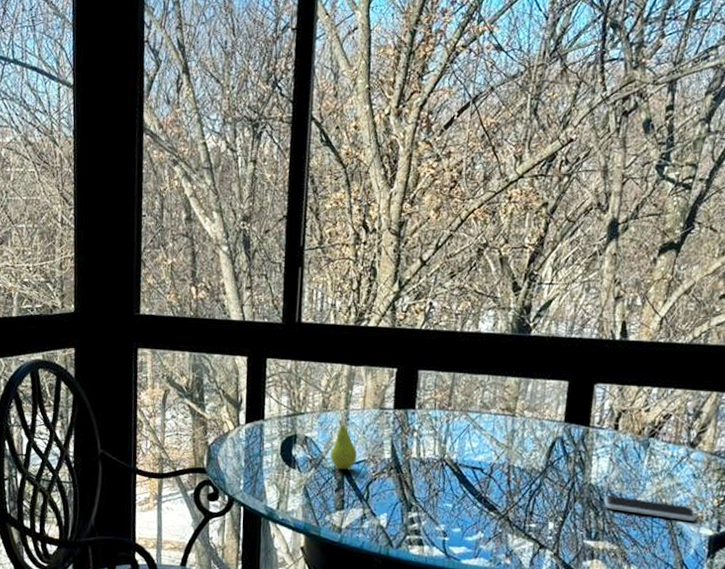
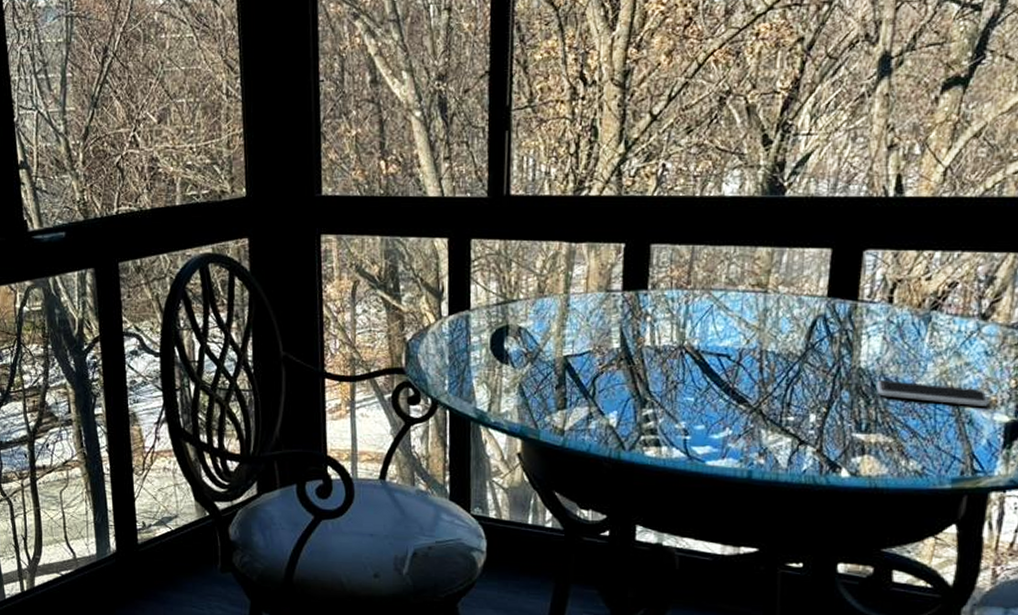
fruit: present [330,419,358,470] -> none [549,305,581,364]

